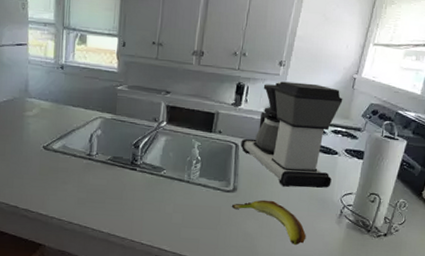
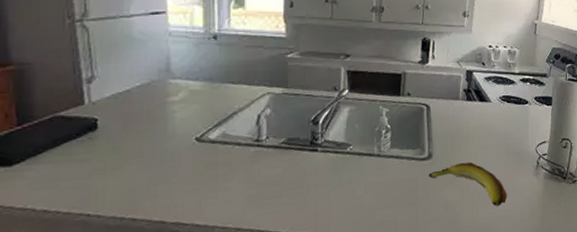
coffee maker: present [240,81,343,189] -> none [432,32,527,145]

